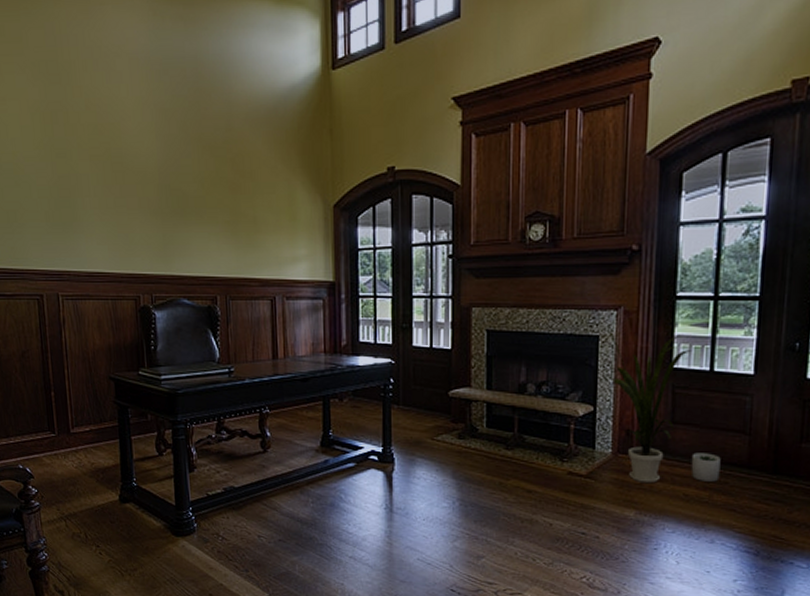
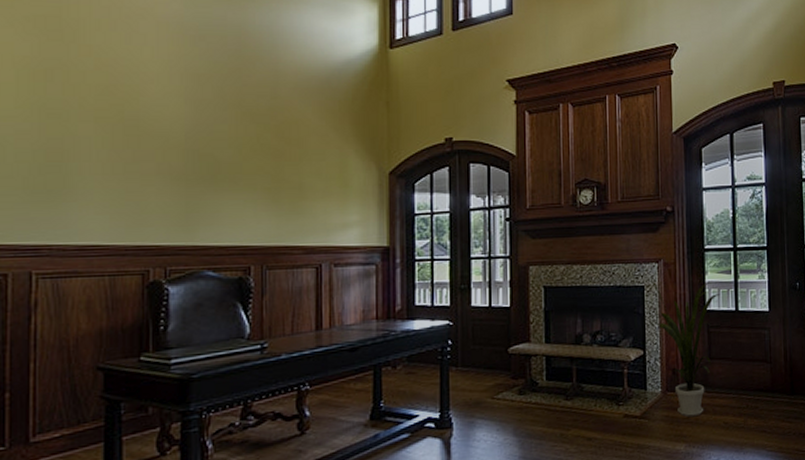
planter: present [691,453,721,482] -> none [727,382,751,409]

